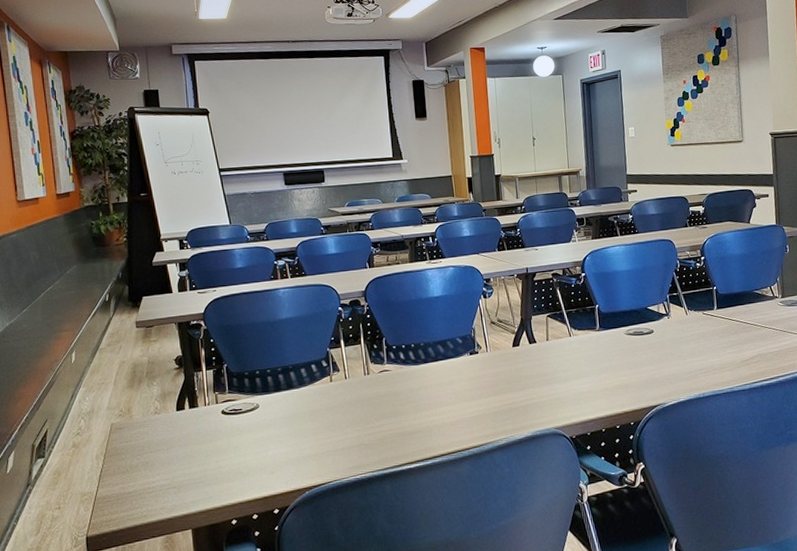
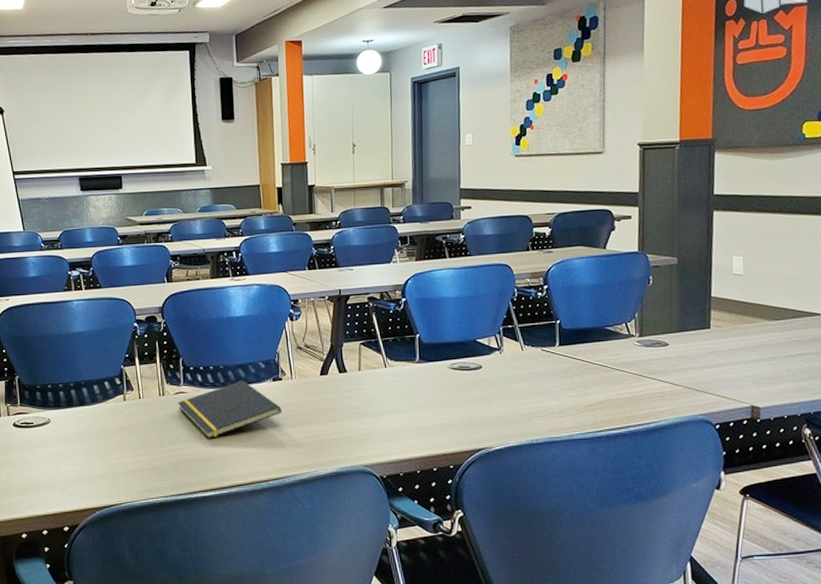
notepad: none [382,356,480,414] -> present [177,380,282,440]

